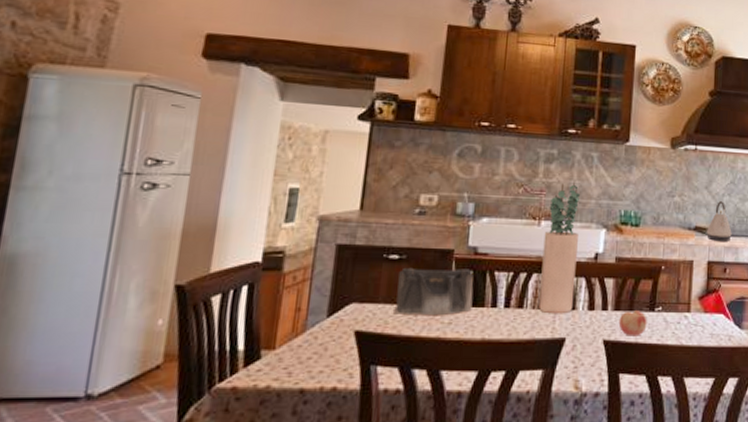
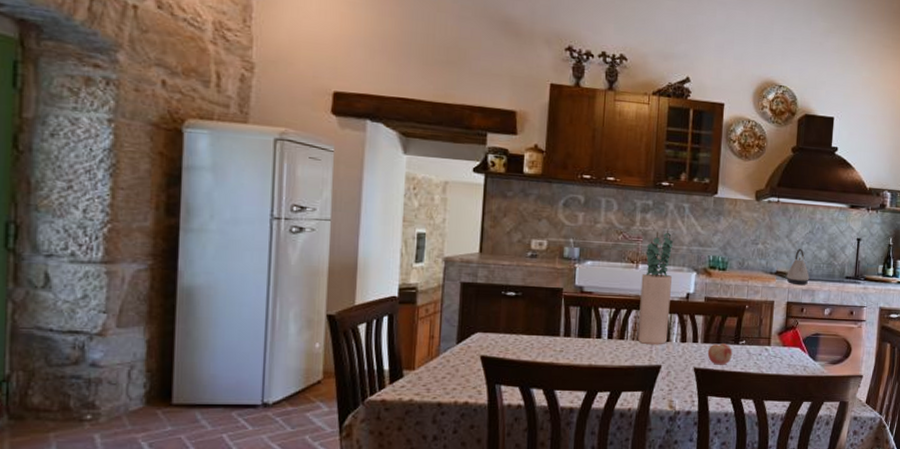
saddlebag: present [392,267,474,316] -> none [512,303,581,345]

